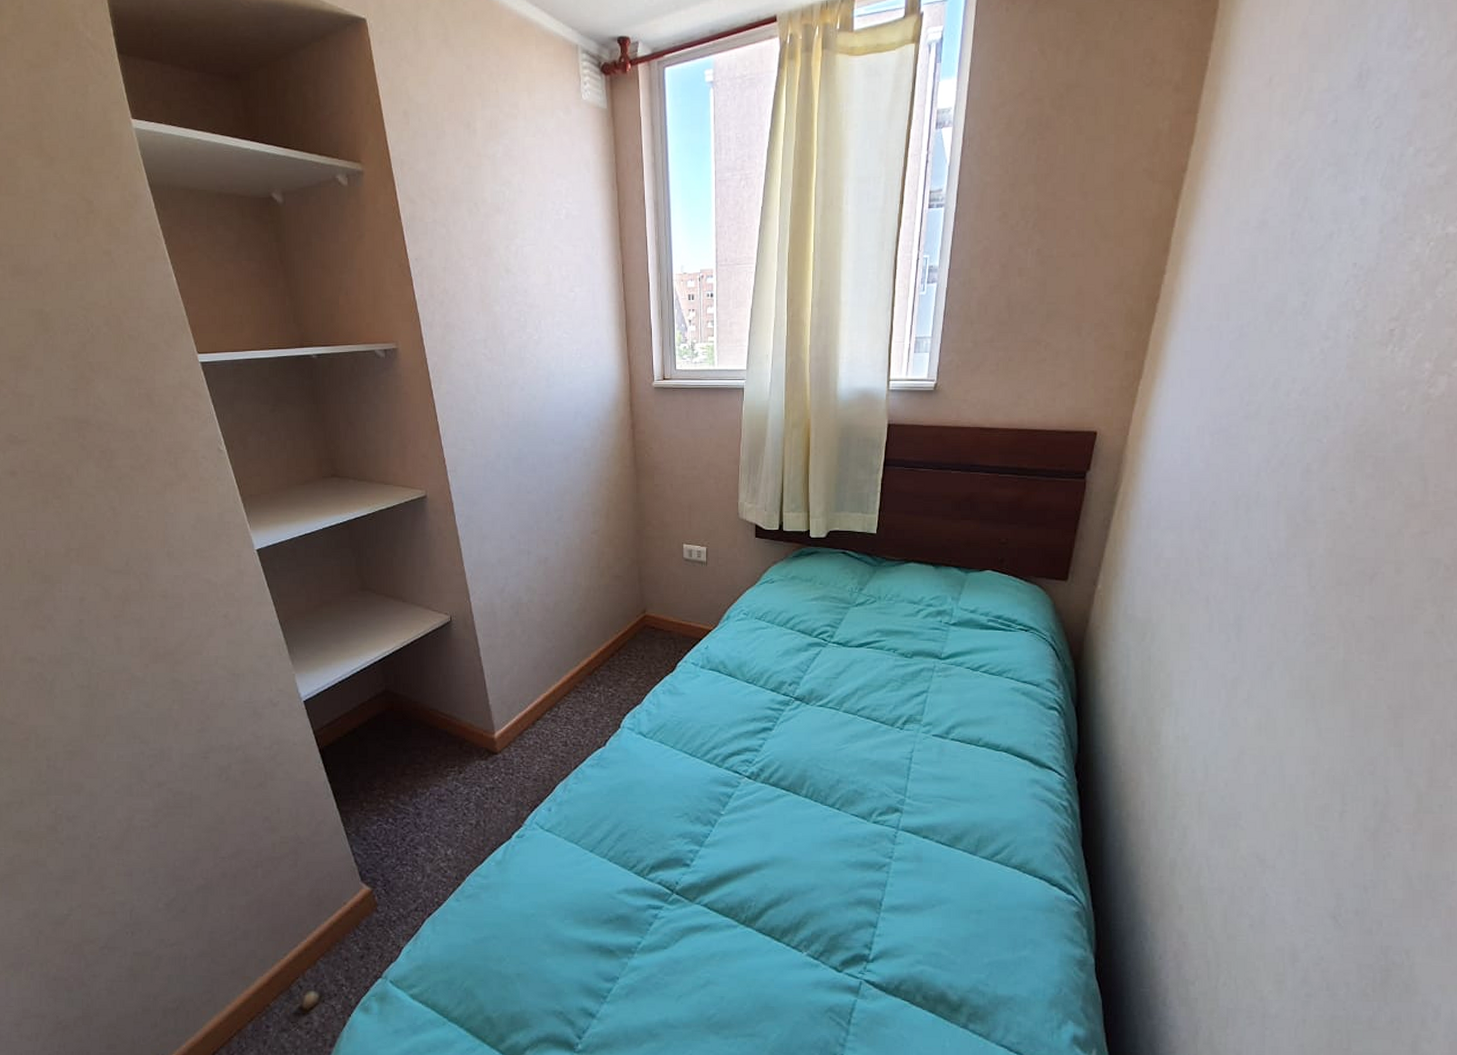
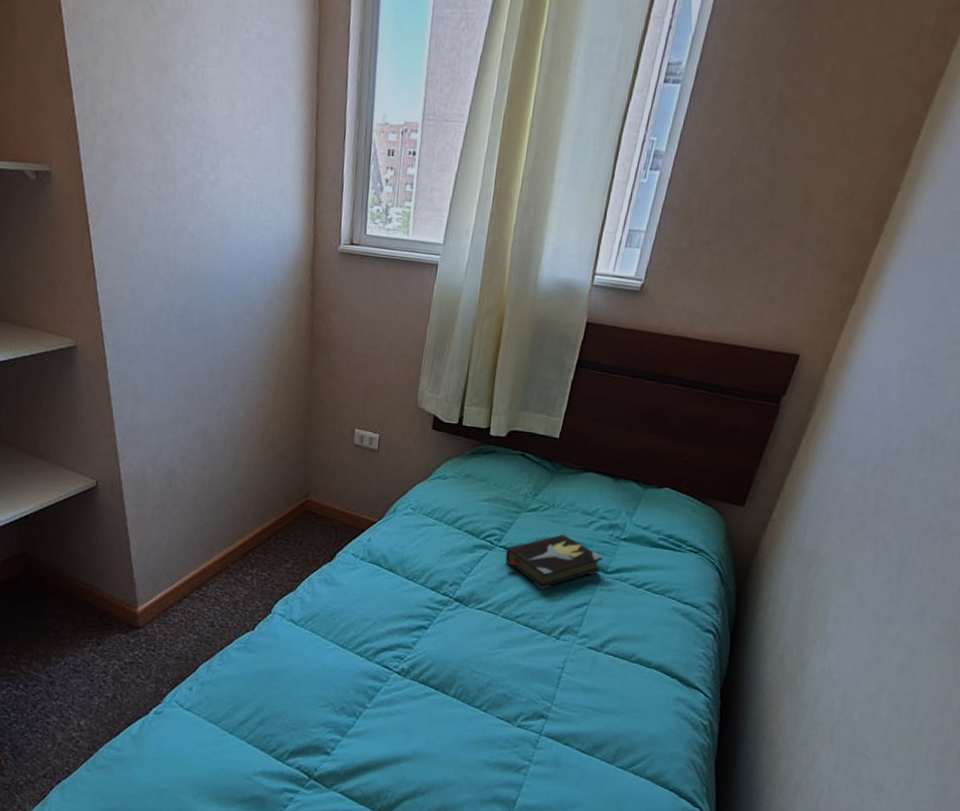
hardback book: none [839,624,935,681] -> present [505,534,603,590]

